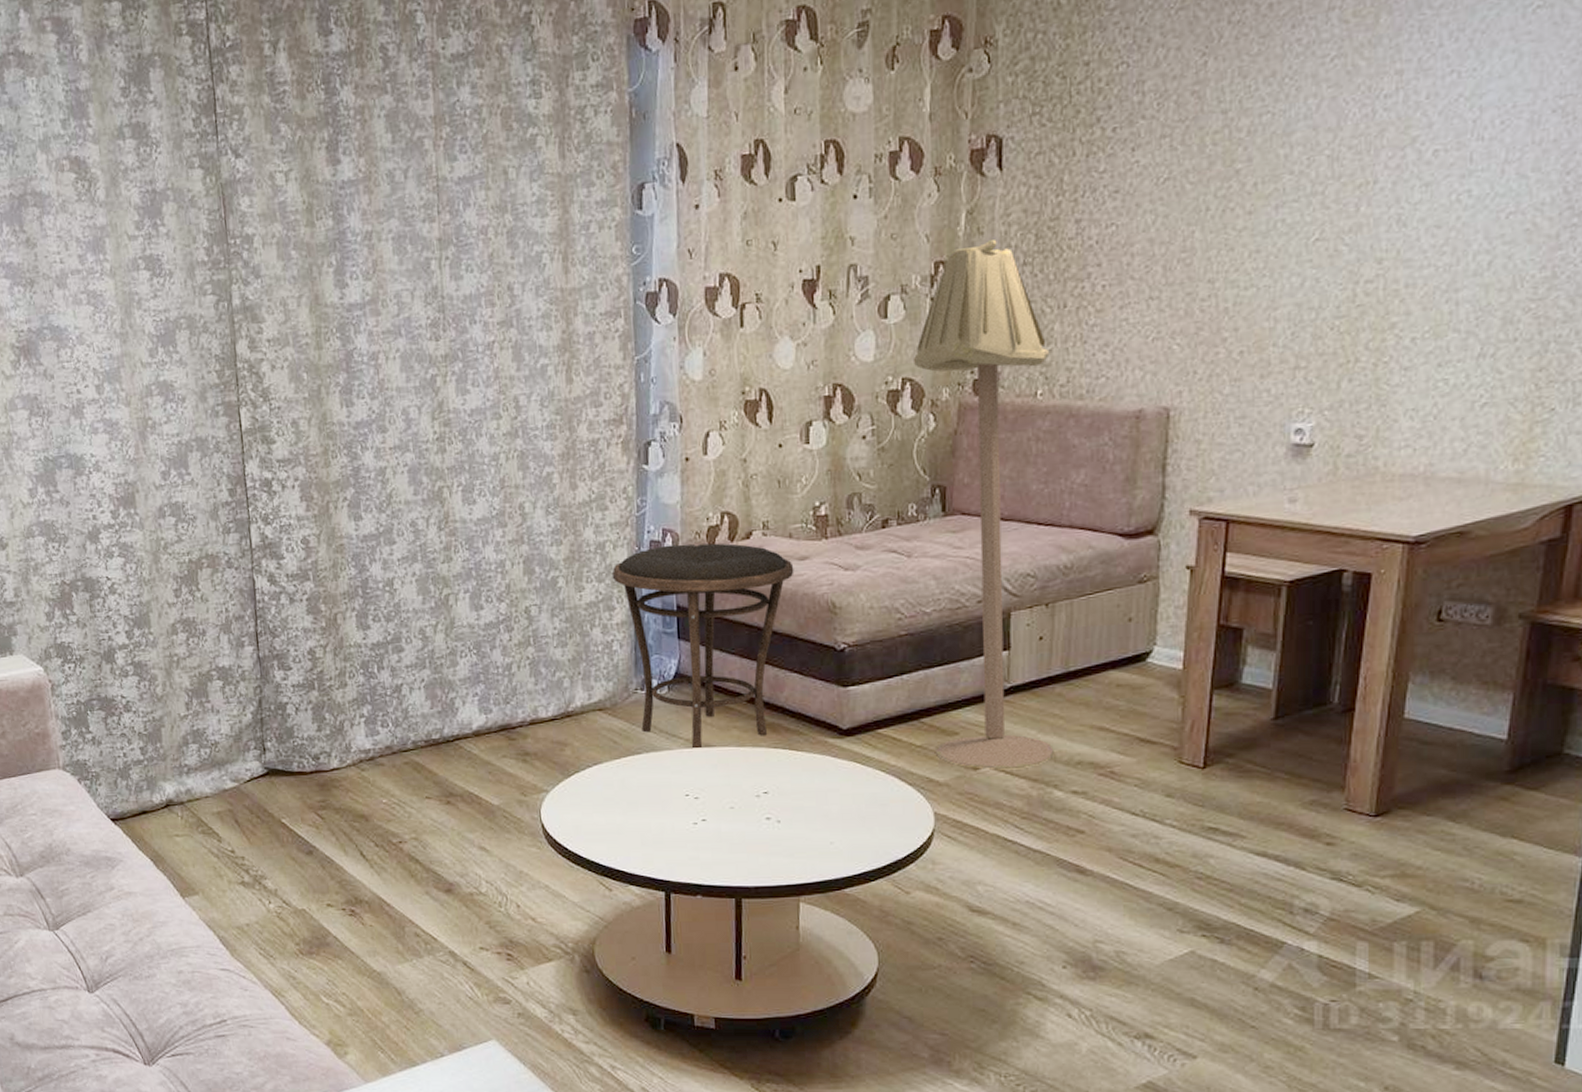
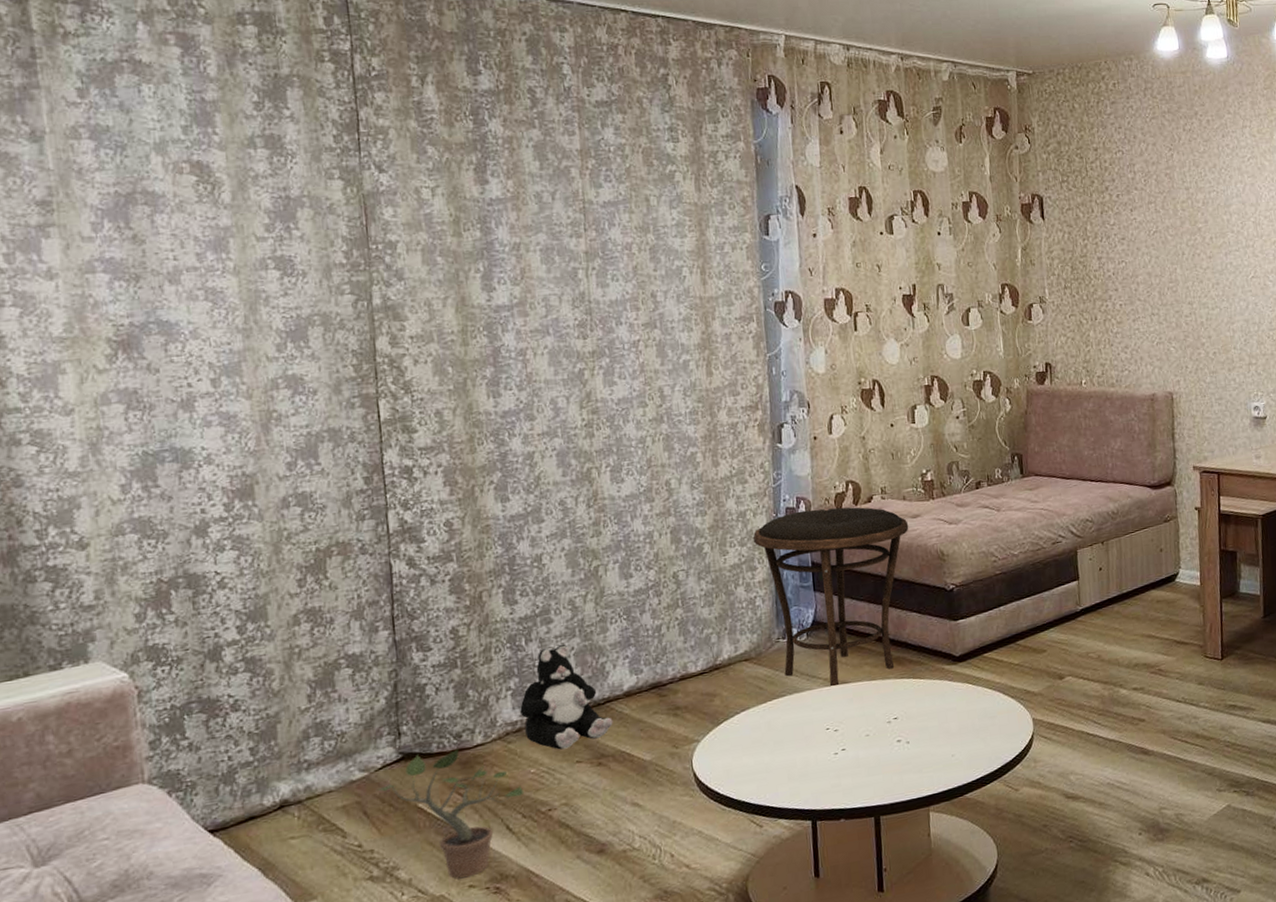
potted plant: none [246,770,377,896] -> present [377,748,525,879]
plush toy: none [372,674,462,783] -> present [520,644,613,750]
floor lamp: present [912,238,1054,770] -> none [990,268,1118,678]

